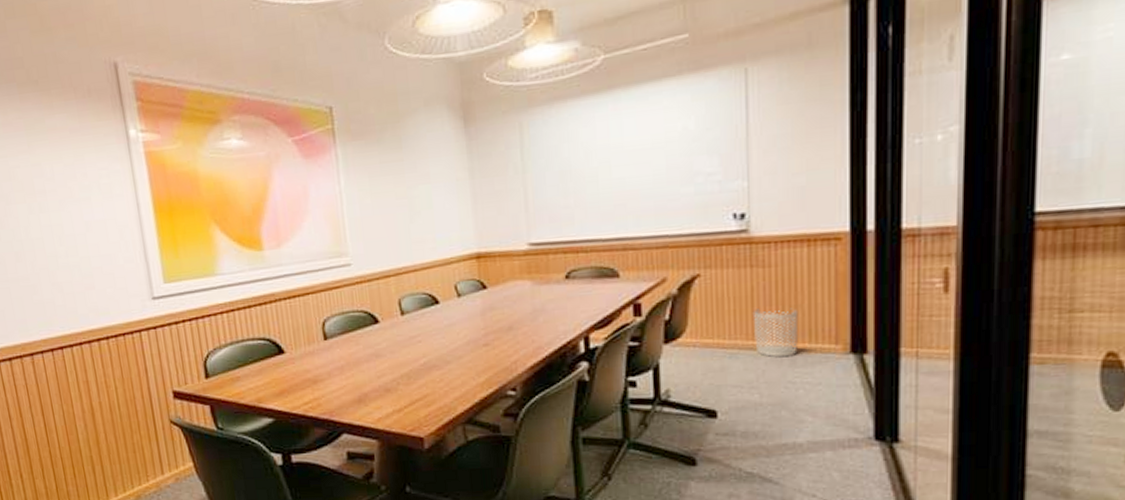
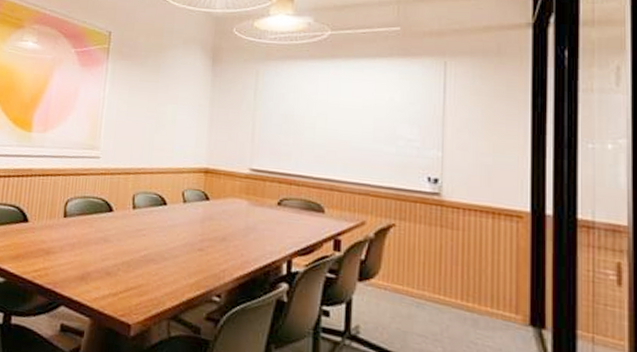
waste bin: present [752,308,799,358] -> none [440,266,482,317]

